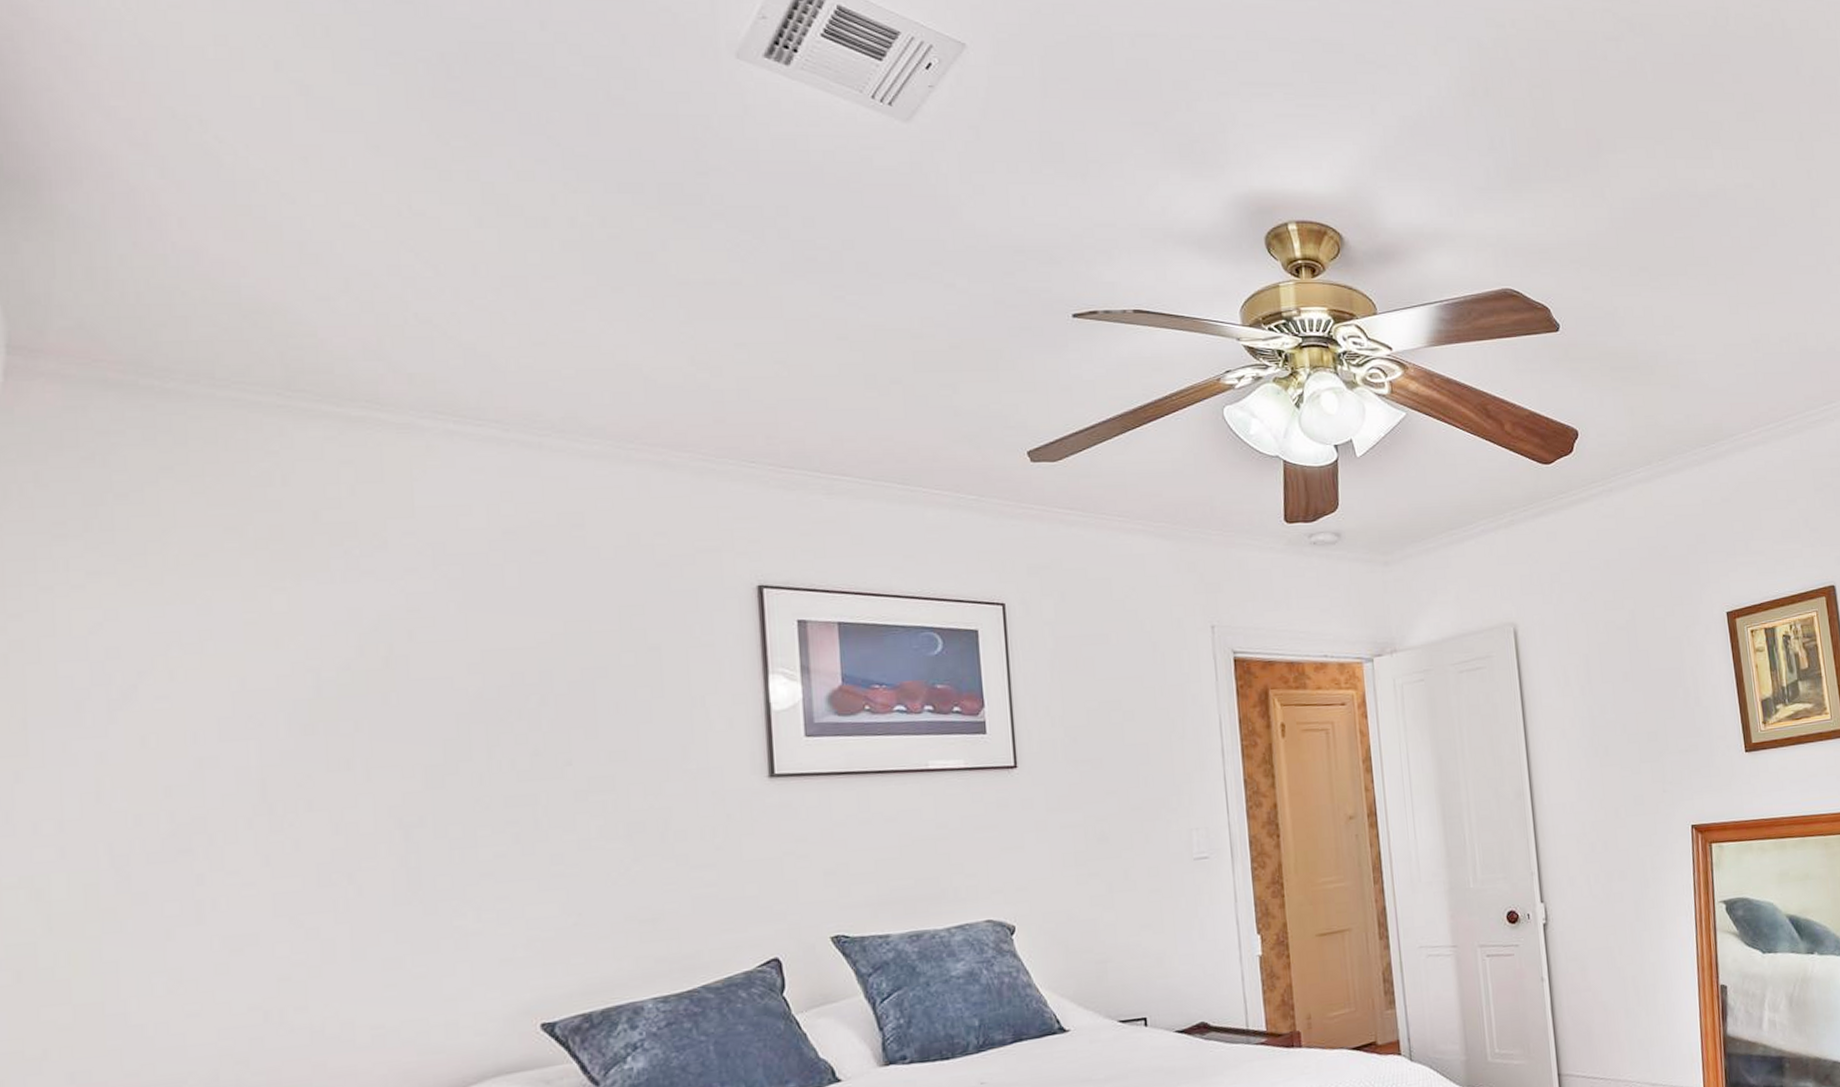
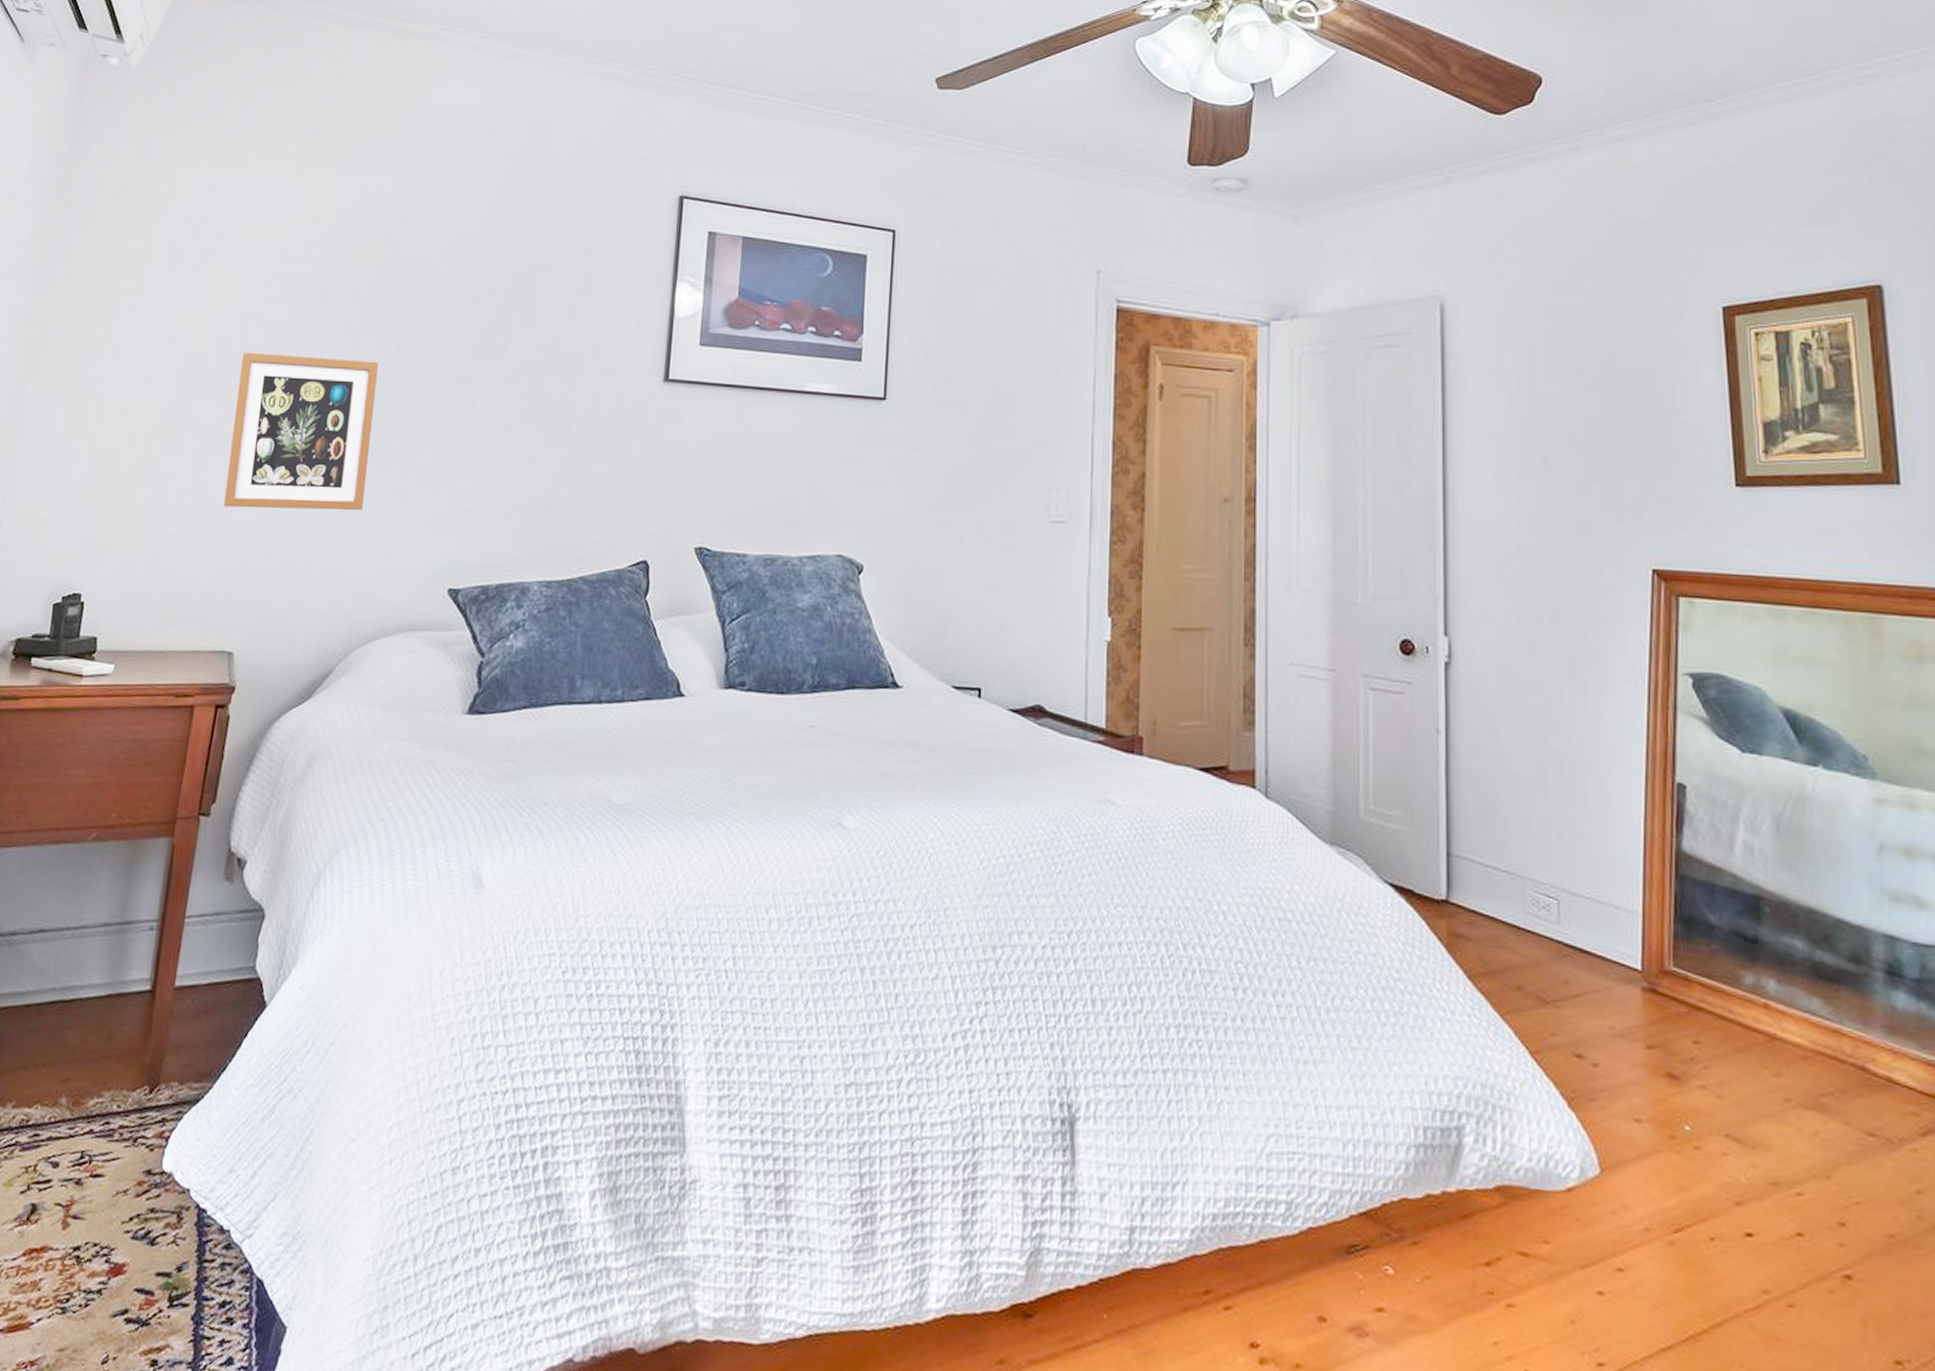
picture frame: none [204,795,411,983] -> present [224,352,378,511]

